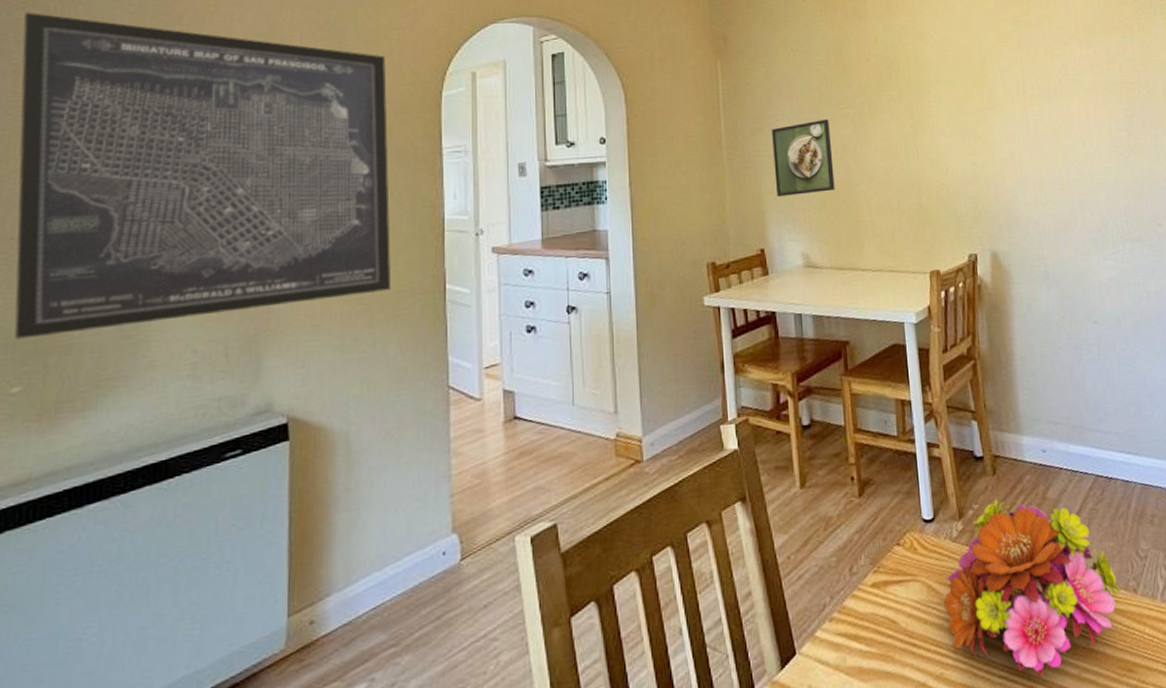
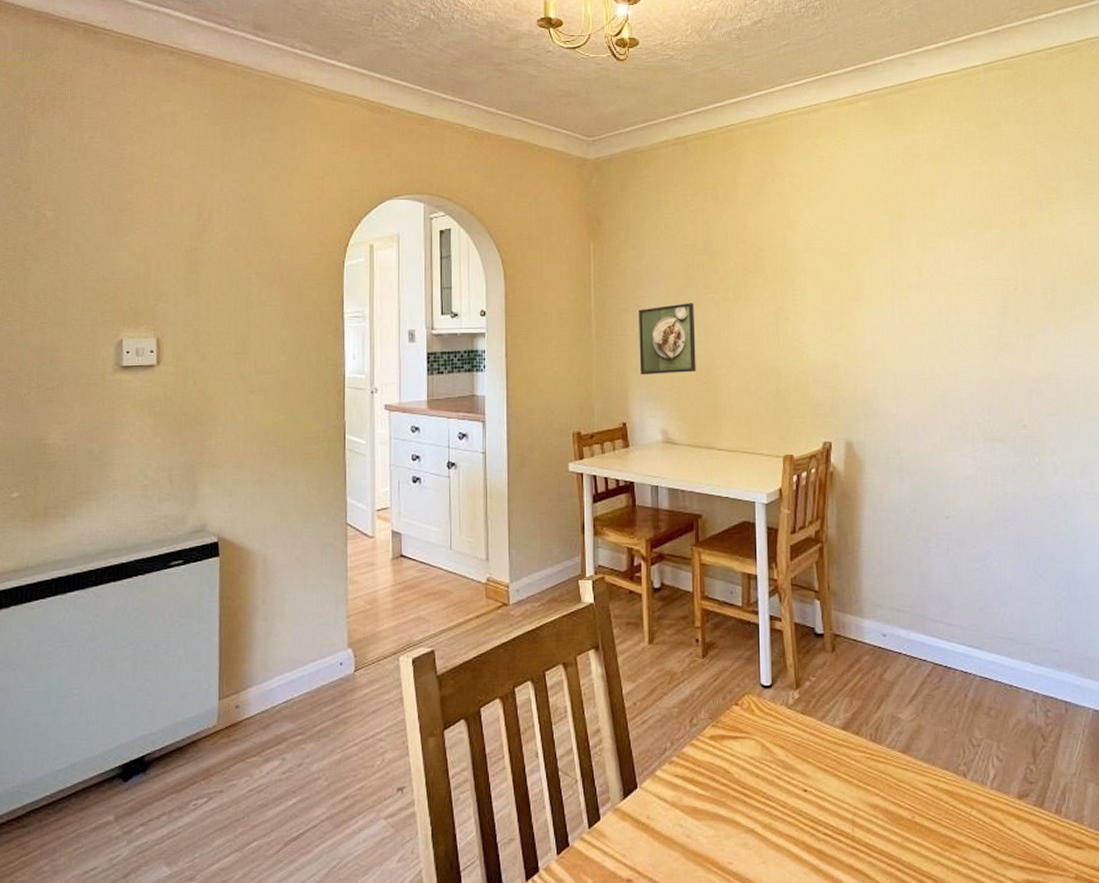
wall art: present [14,13,392,340] -> none [11,180,301,454]
flower bouquet: present [944,498,1121,678] -> none [776,673,950,840]

